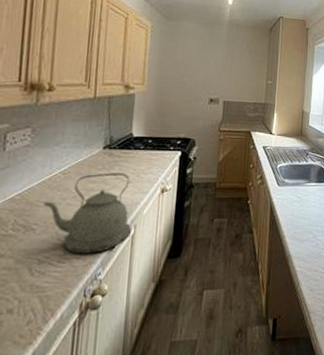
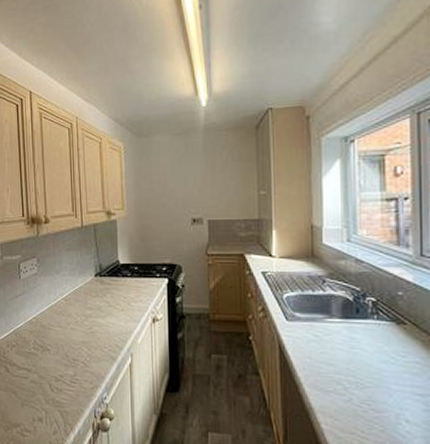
kettle: present [43,173,132,254] -> none [53,300,129,378]

